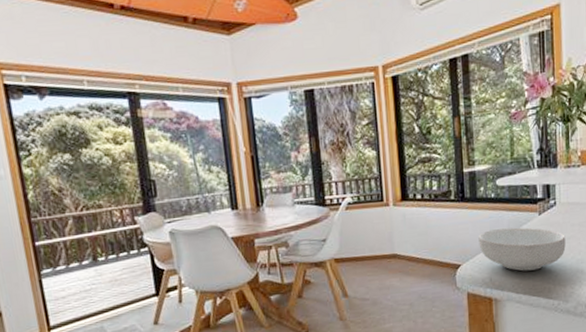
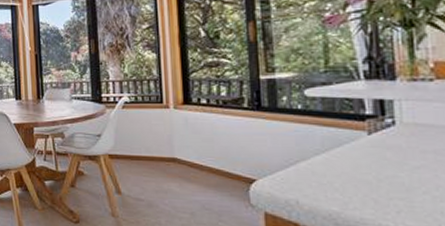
cereal bowl: present [478,227,566,271] -> none [280,145,413,201]

